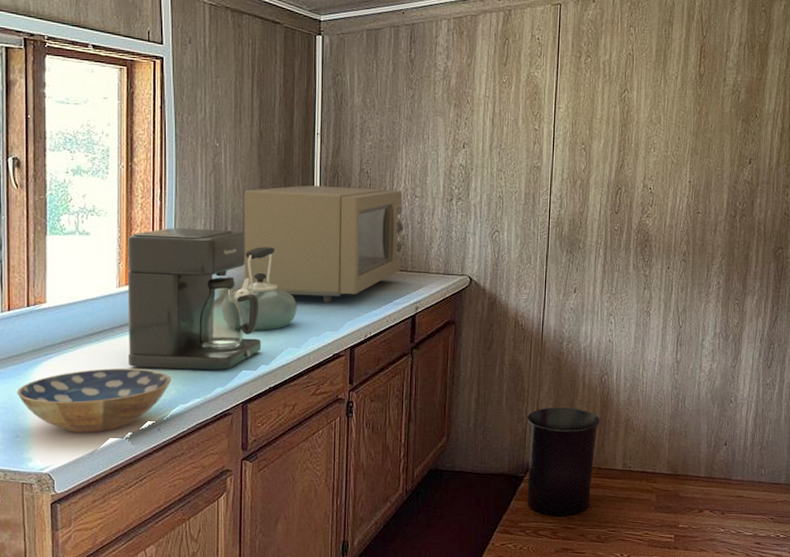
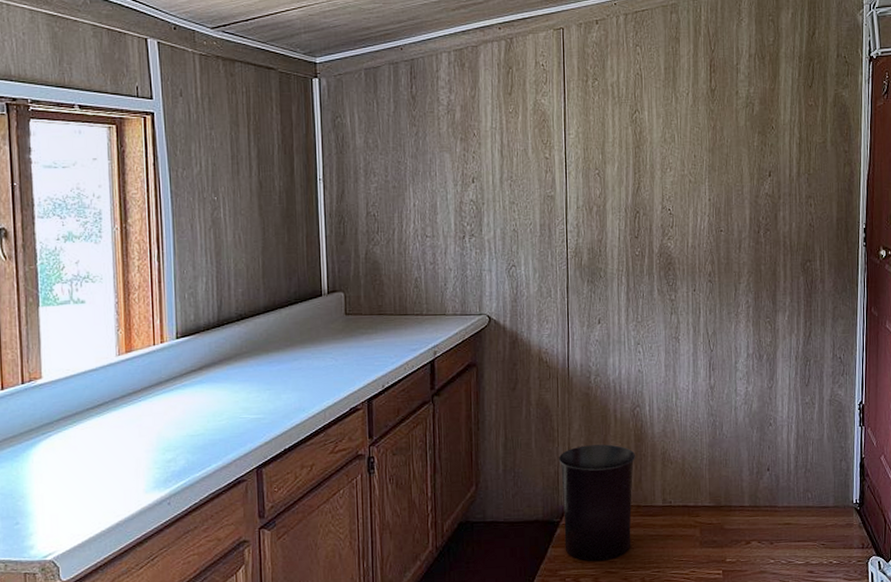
bowl: present [17,368,172,433] -> none [14,440,180,514]
coffee maker: present [128,228,262,370] -> none [126,287,274,439]
kettle: present [233,247,297,331] -> none [241,301,309,389]
microwave: present [243,185,403,303] -> none [246,231,416,355]

